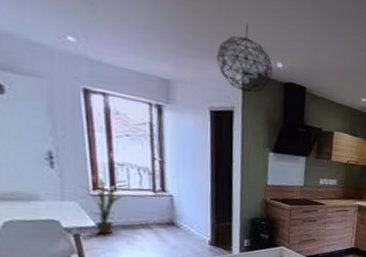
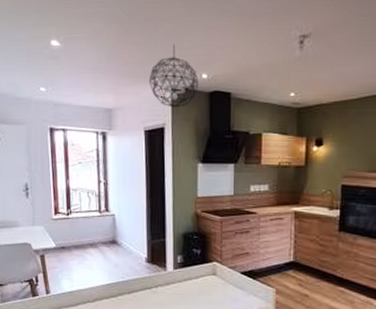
house plant: present [79,177,123,235] -> none [45,202,76,255]

